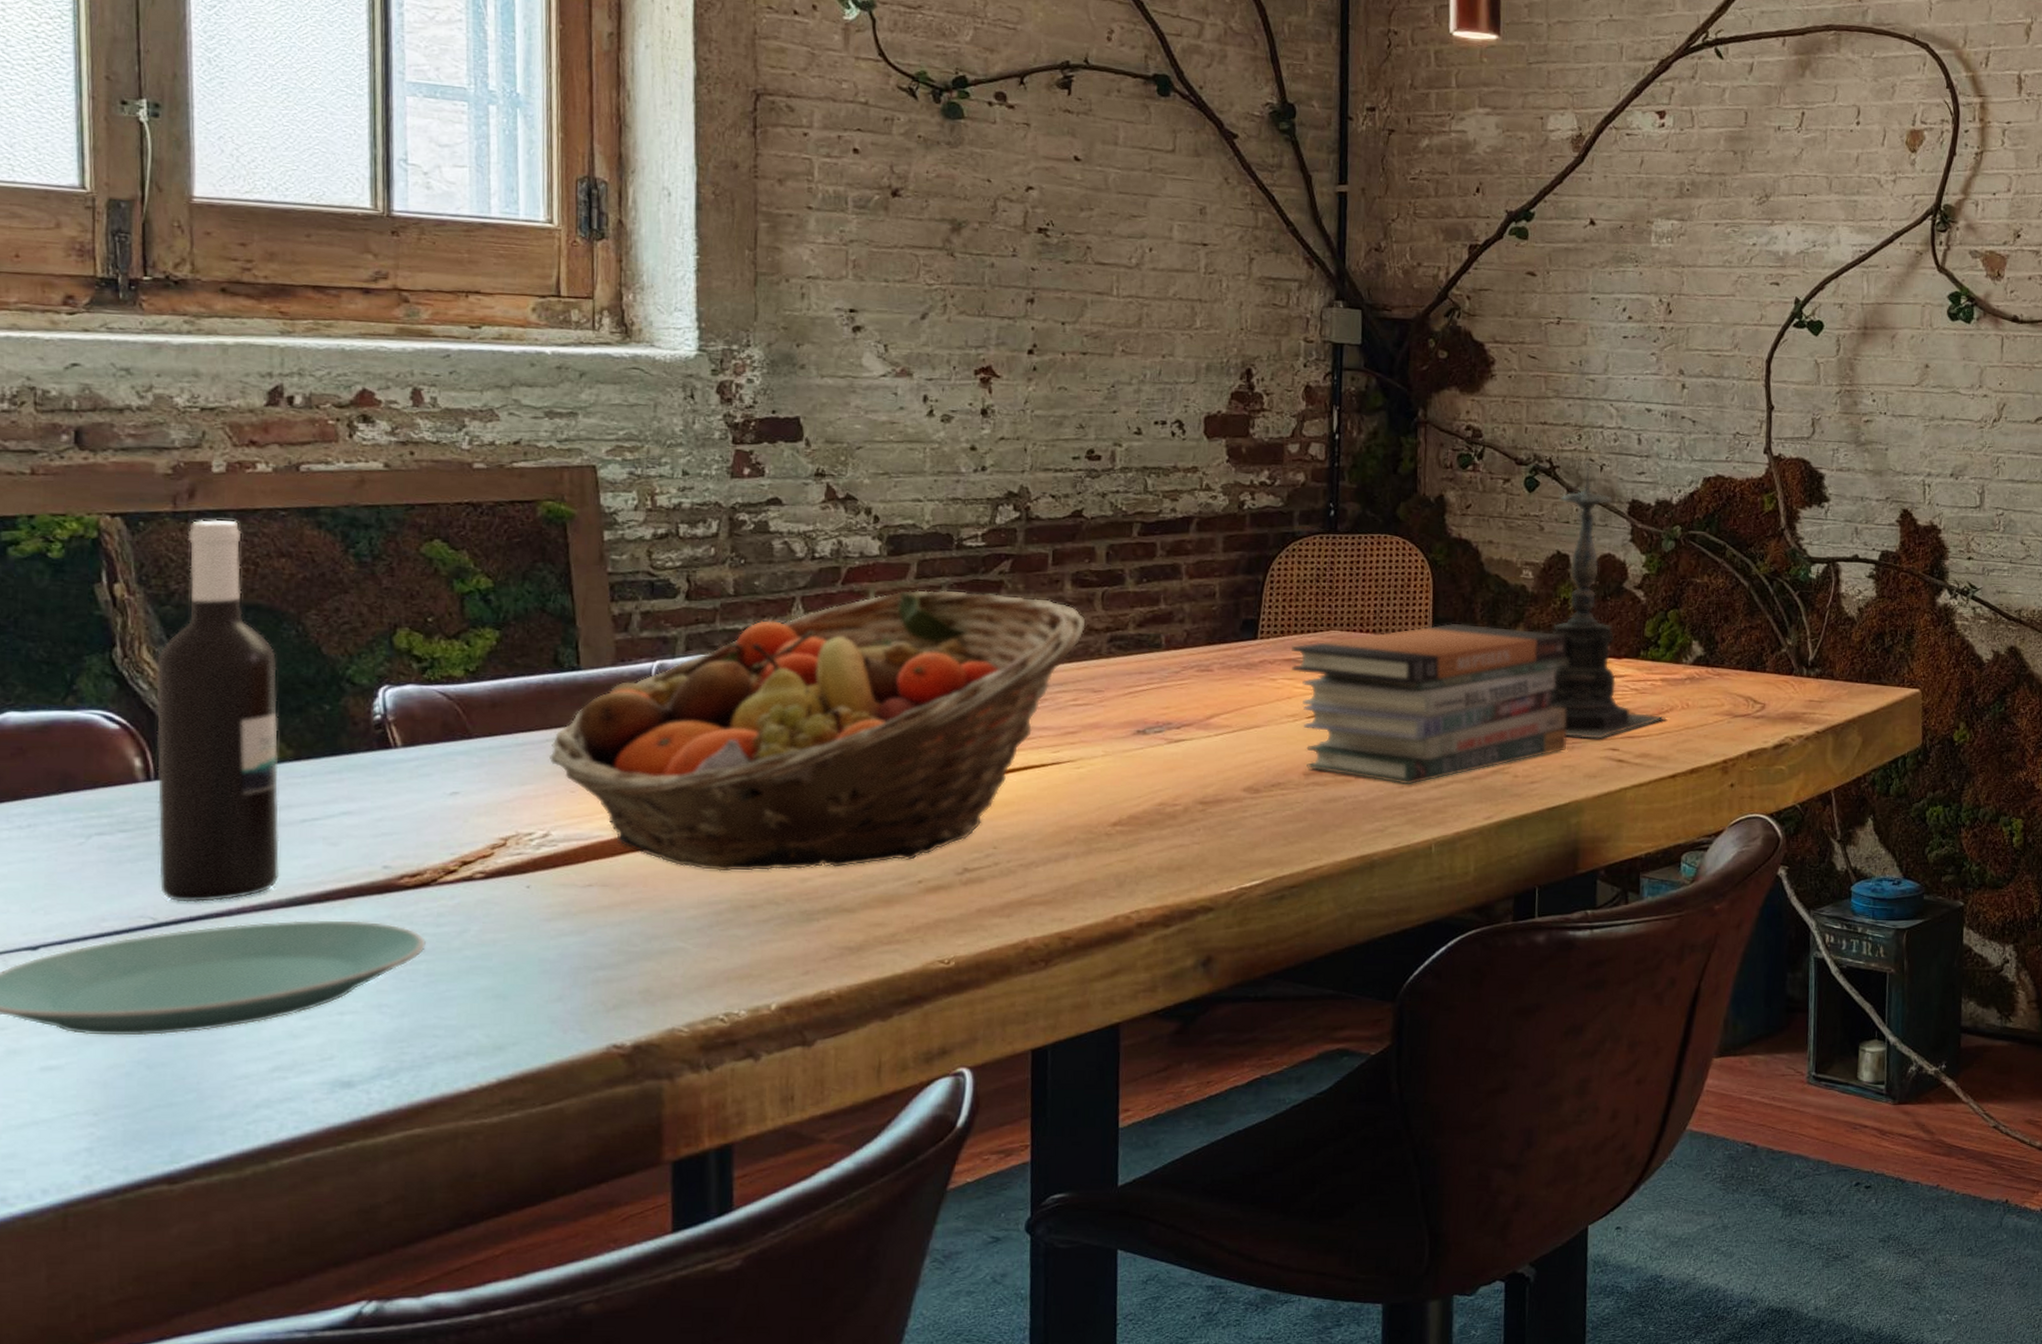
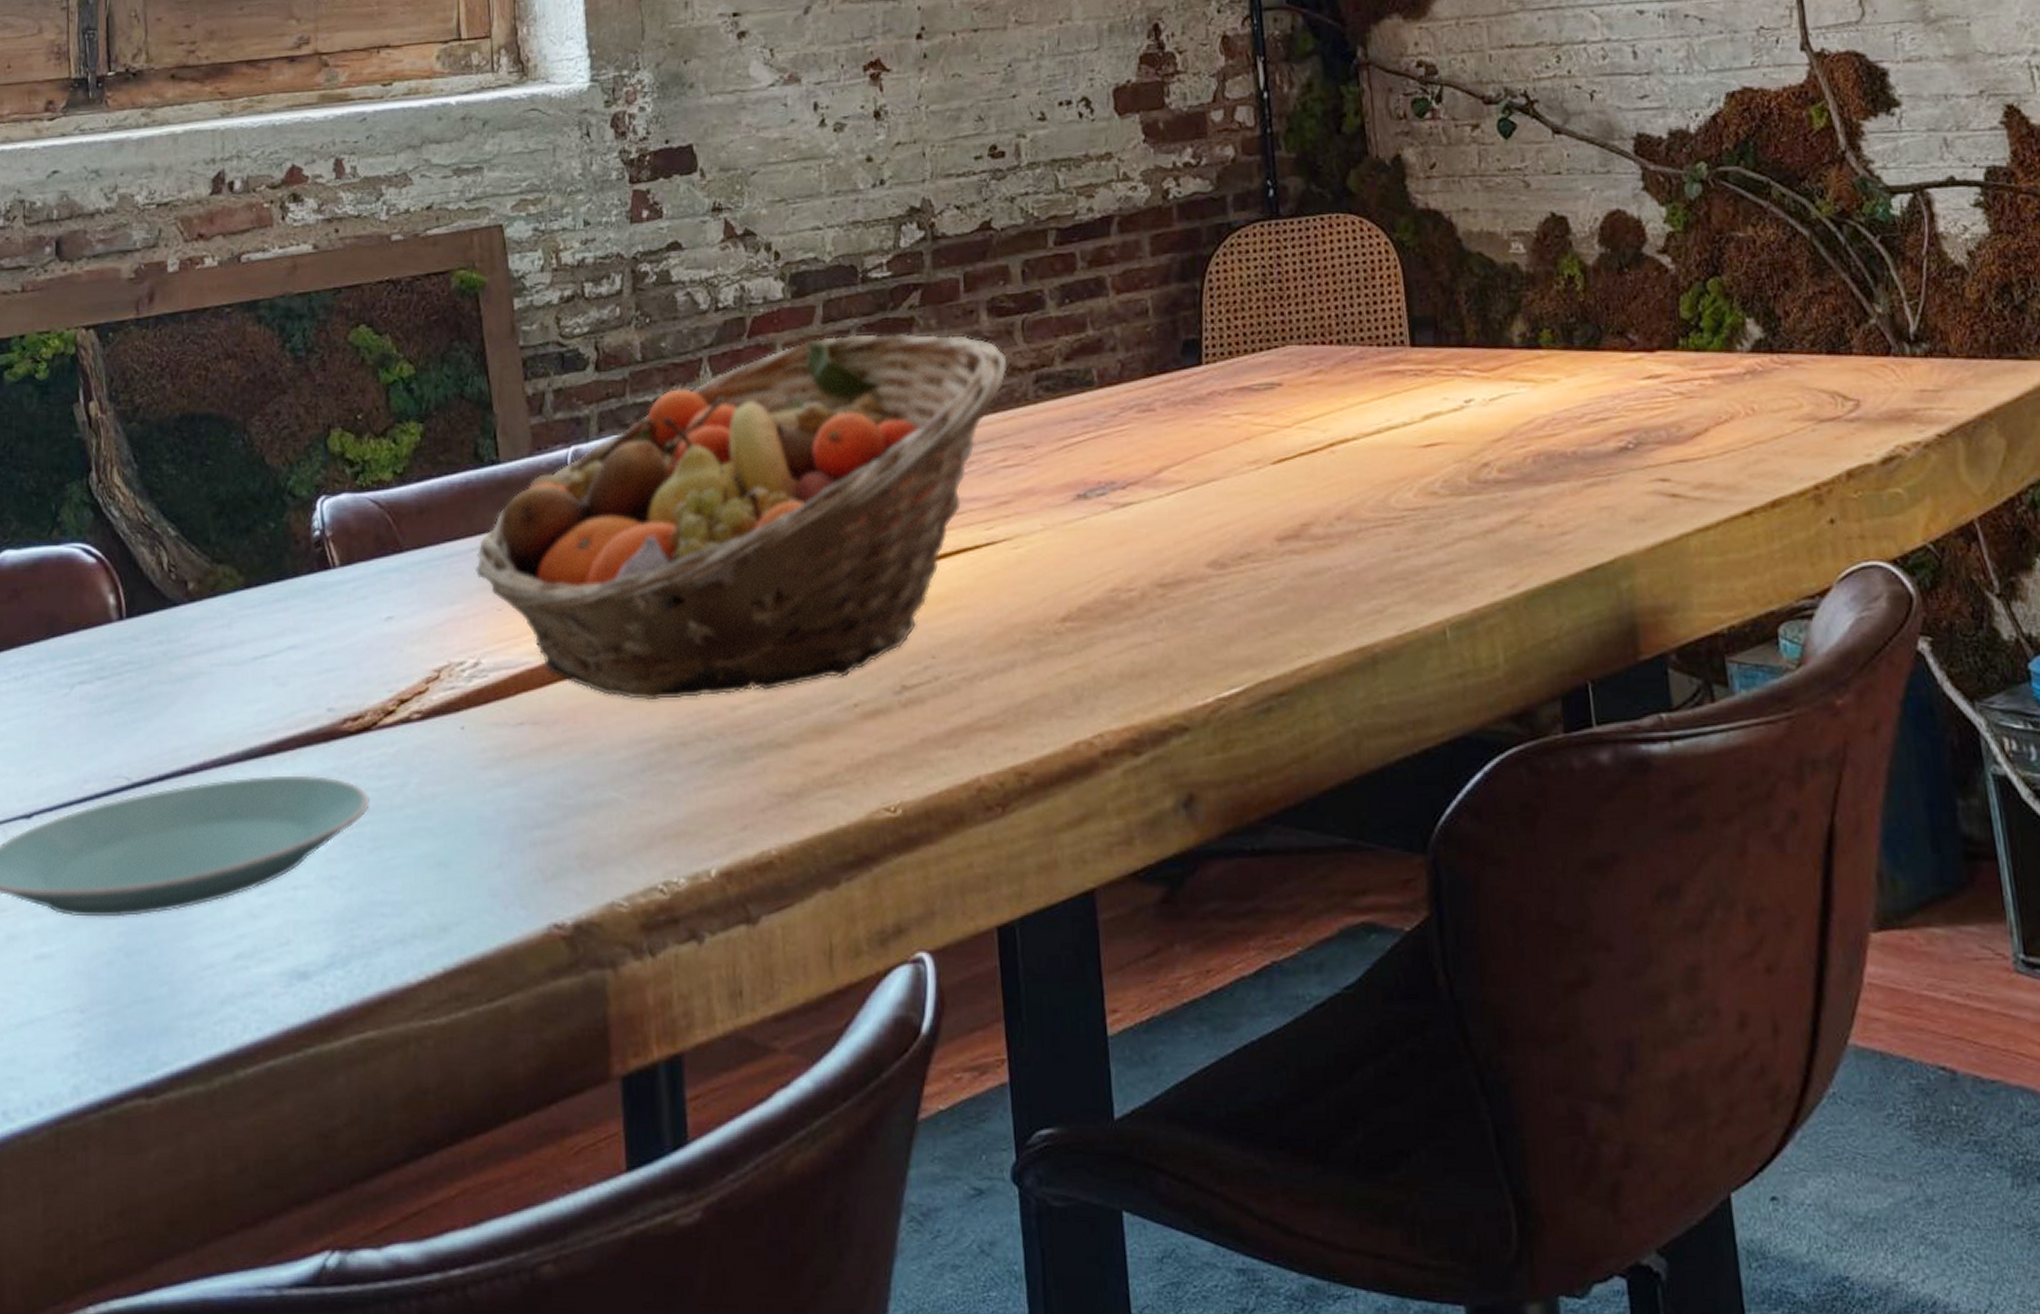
wine bottle: present [156,519,280,903] -> none [126,322,236,759]
book stack: present [1292,623,1570,785] -> none [1244,322,1600,547]
candle holder: present [1550,457,1666,739] -> none [1546,83,1726,468]

